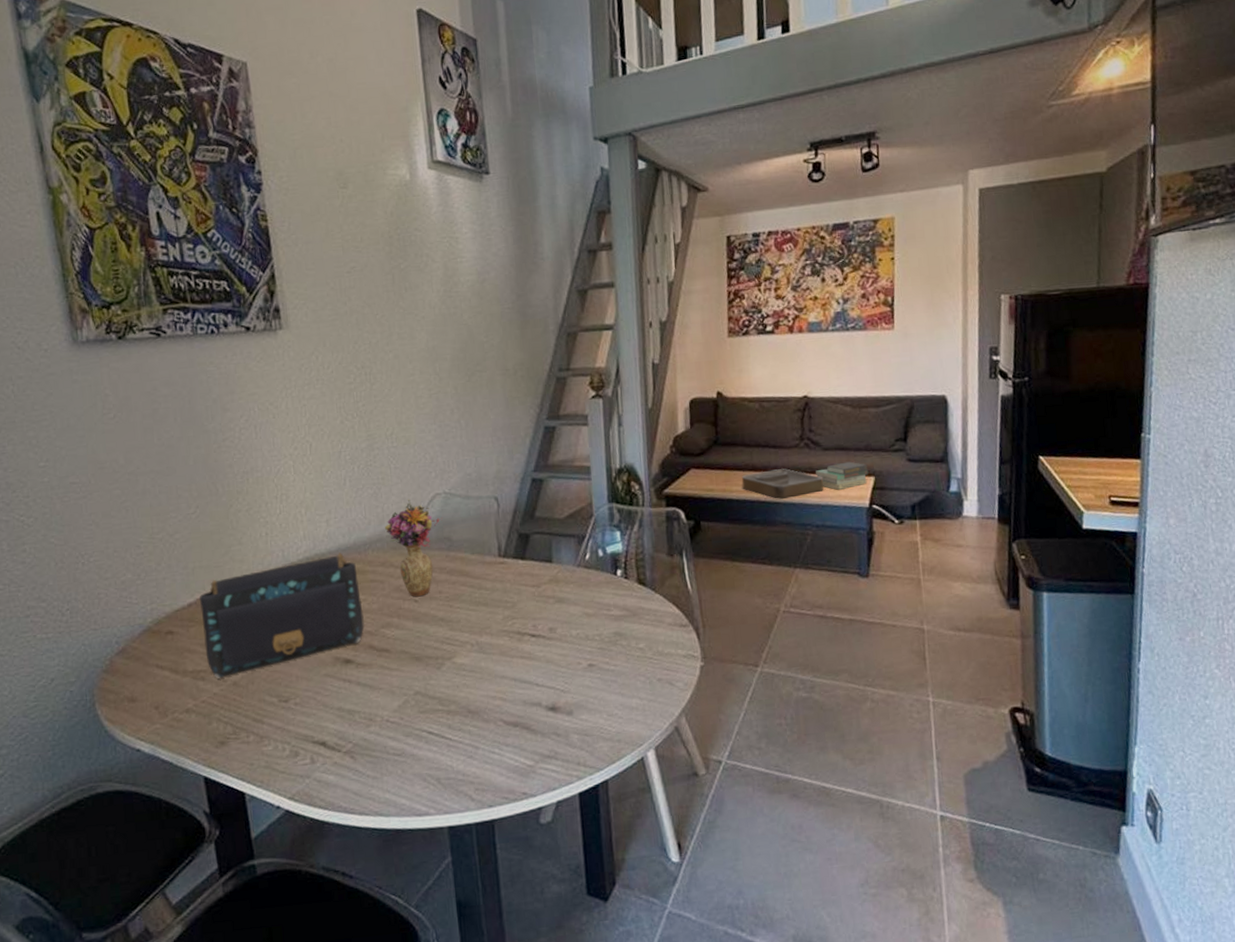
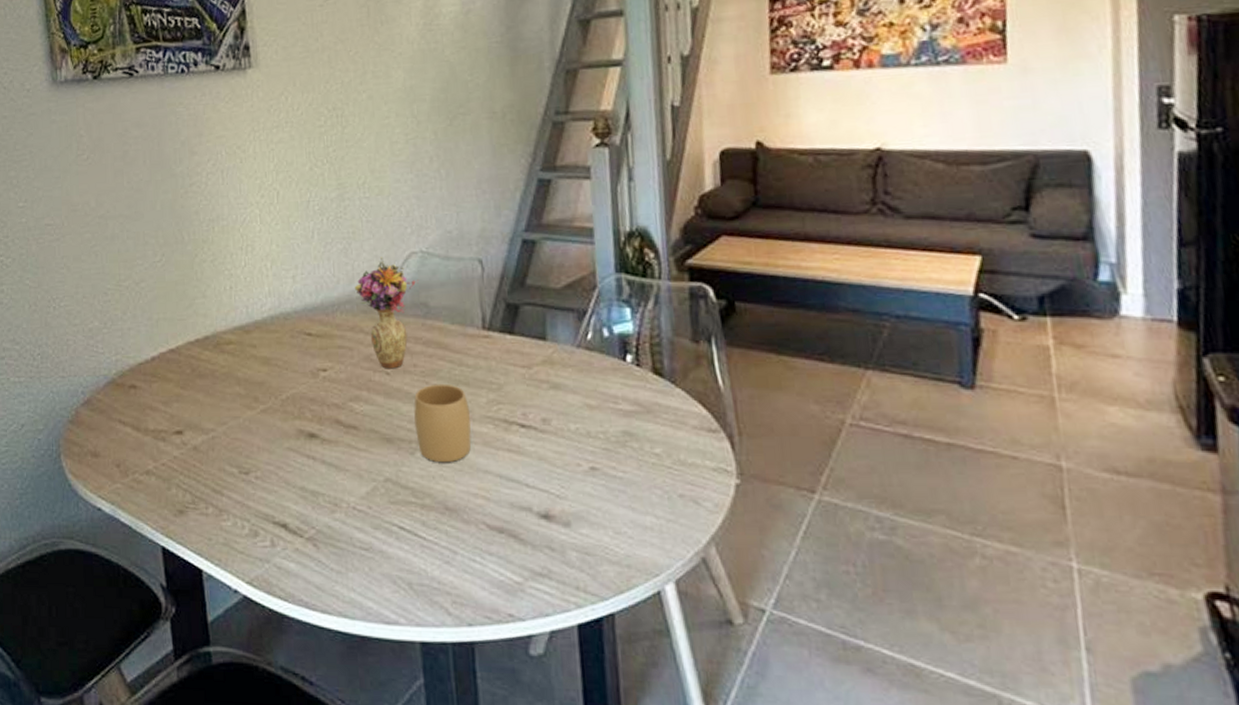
handbag: present [200,552,365,679] -> none [163,312,331,441]
mug: none [439,605,490,674] -> present [414,383,472,463]
decorative tray: present [741,468,824,499] -> none [789,240,906,279]
books: present [816,461,869,490] -> none [894,234,973,271]

